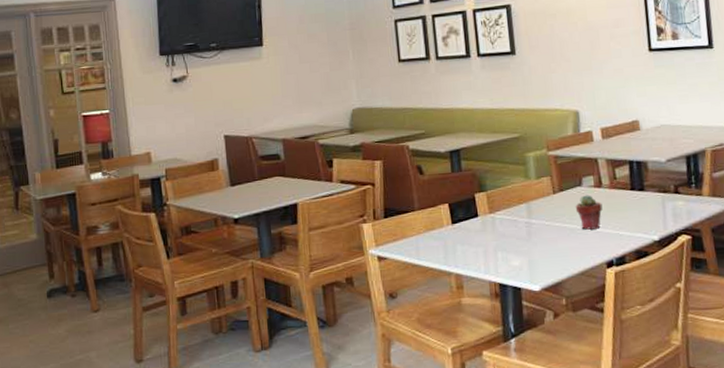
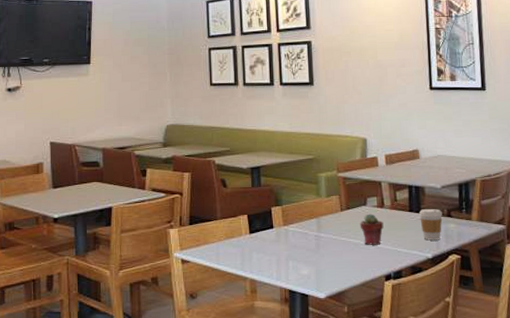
coffee cup: none [642,185,669,221] -> present [419,209,443,241]

